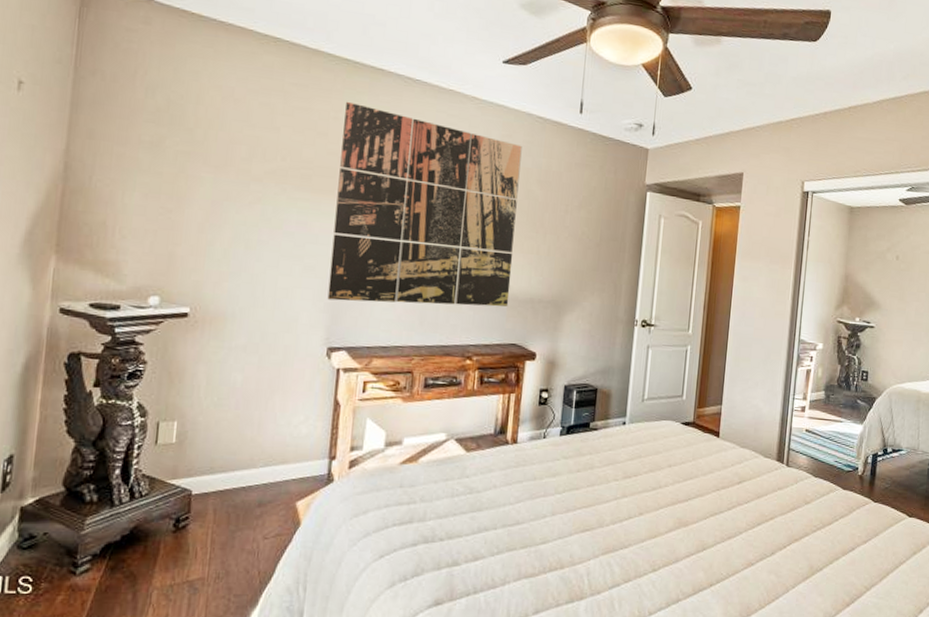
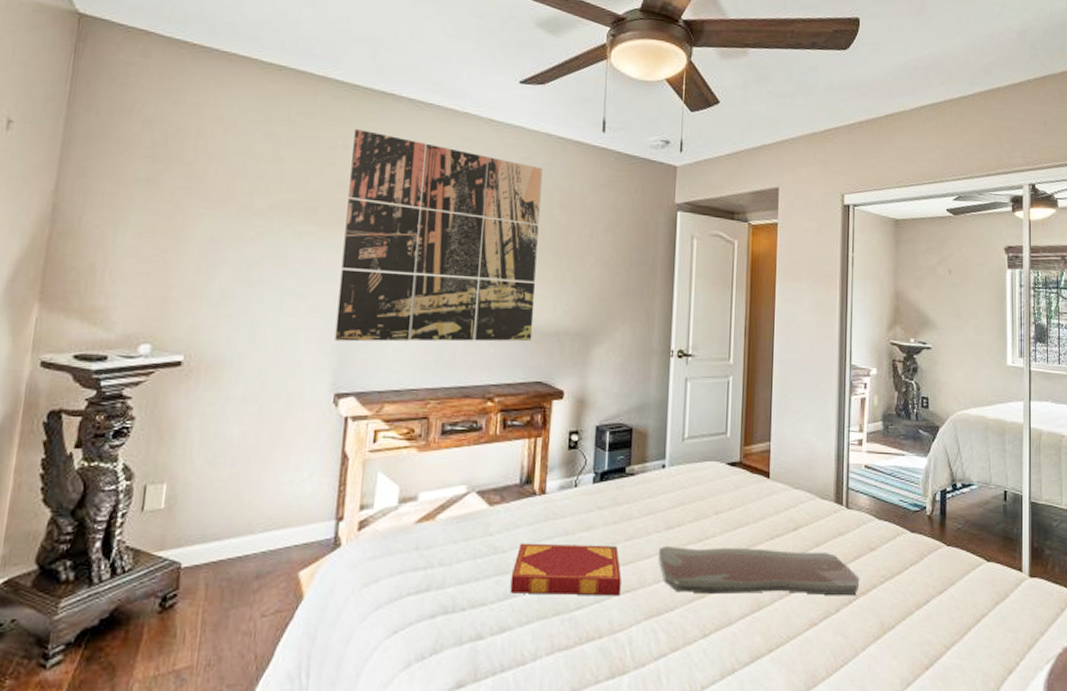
hardback book: none [483,485,583,534] -> present [510,543,622,596]
serving tray: none [615,493,794,541] -> present [657,546,860,595]

